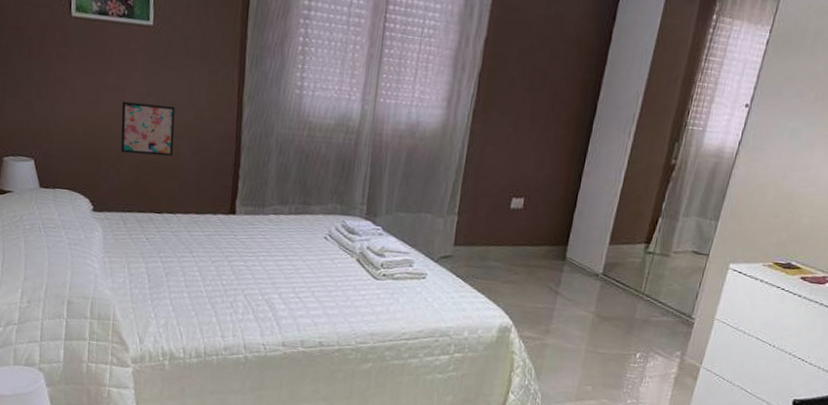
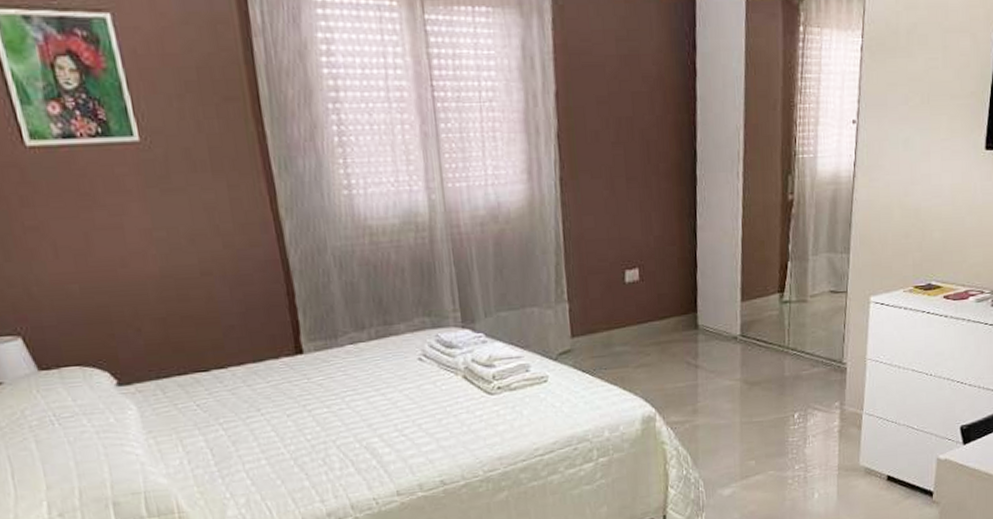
wall art: present [120,101,175,157] -> none [123,237,205,306]

